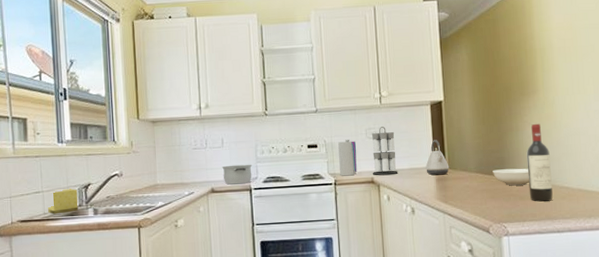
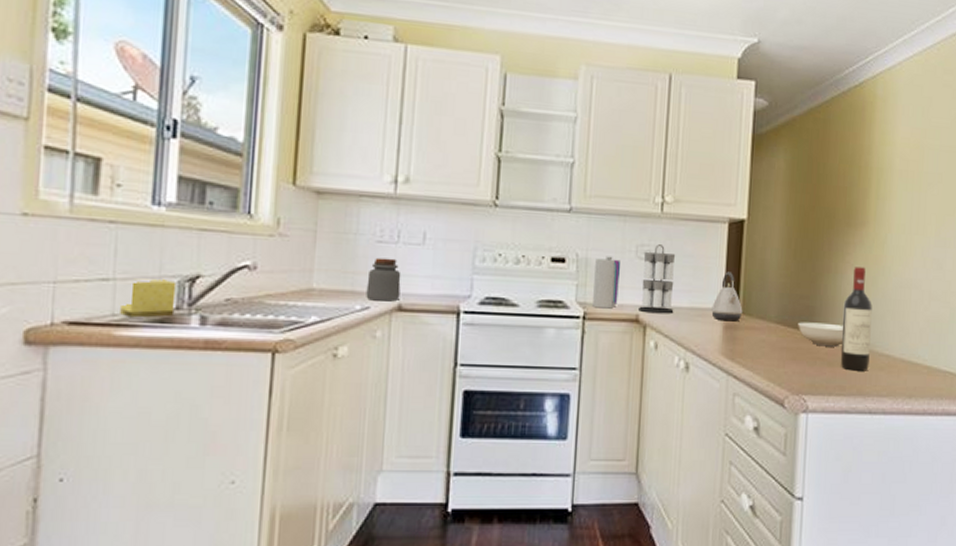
jar: none [190,158,212,188] -> present [366,257,401,302]
cooking pot: present [222,164,253,185] -> none [419,272,466,303]

